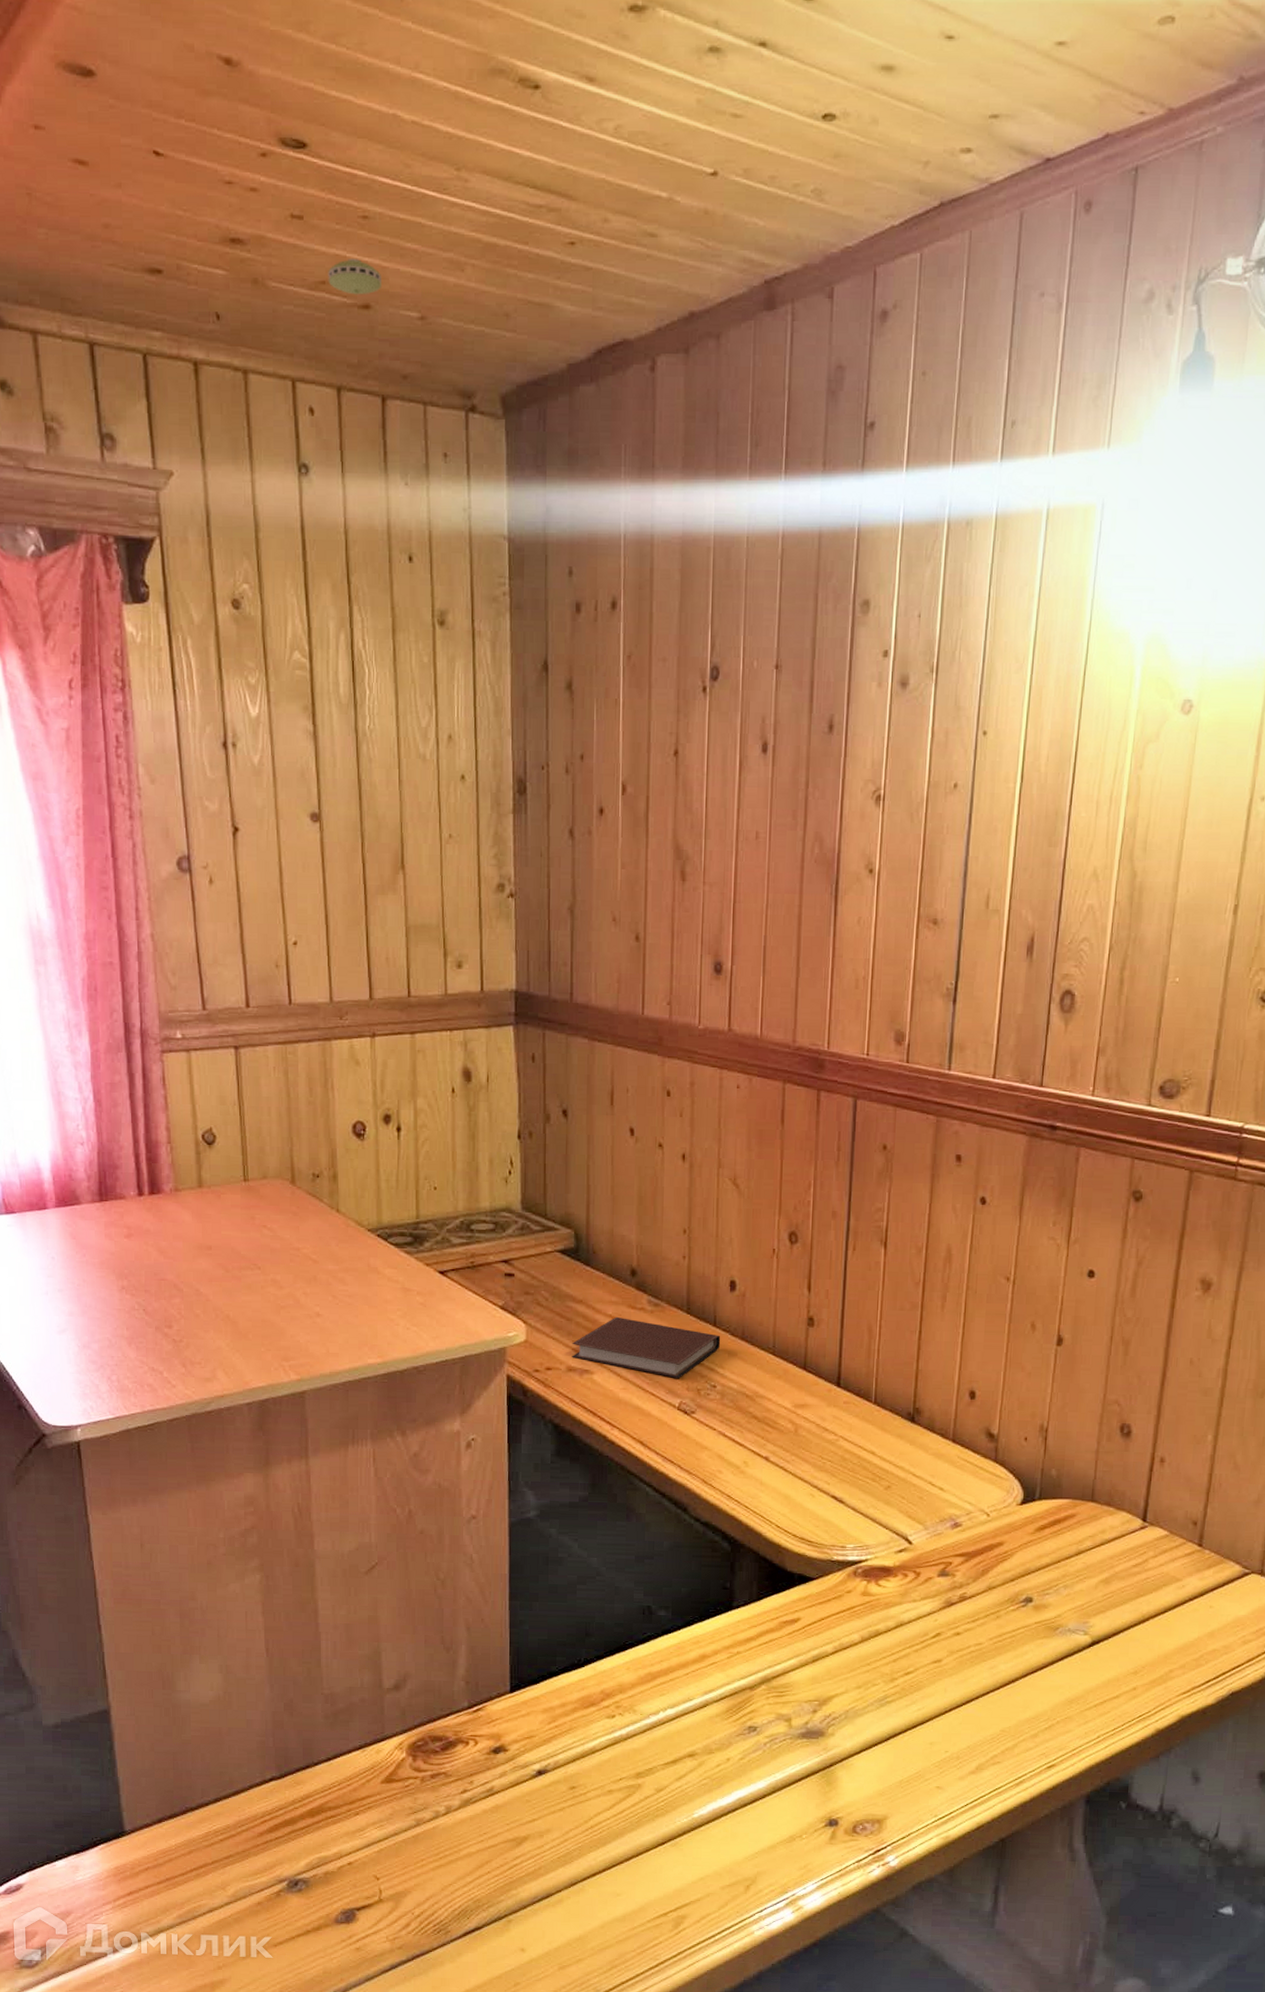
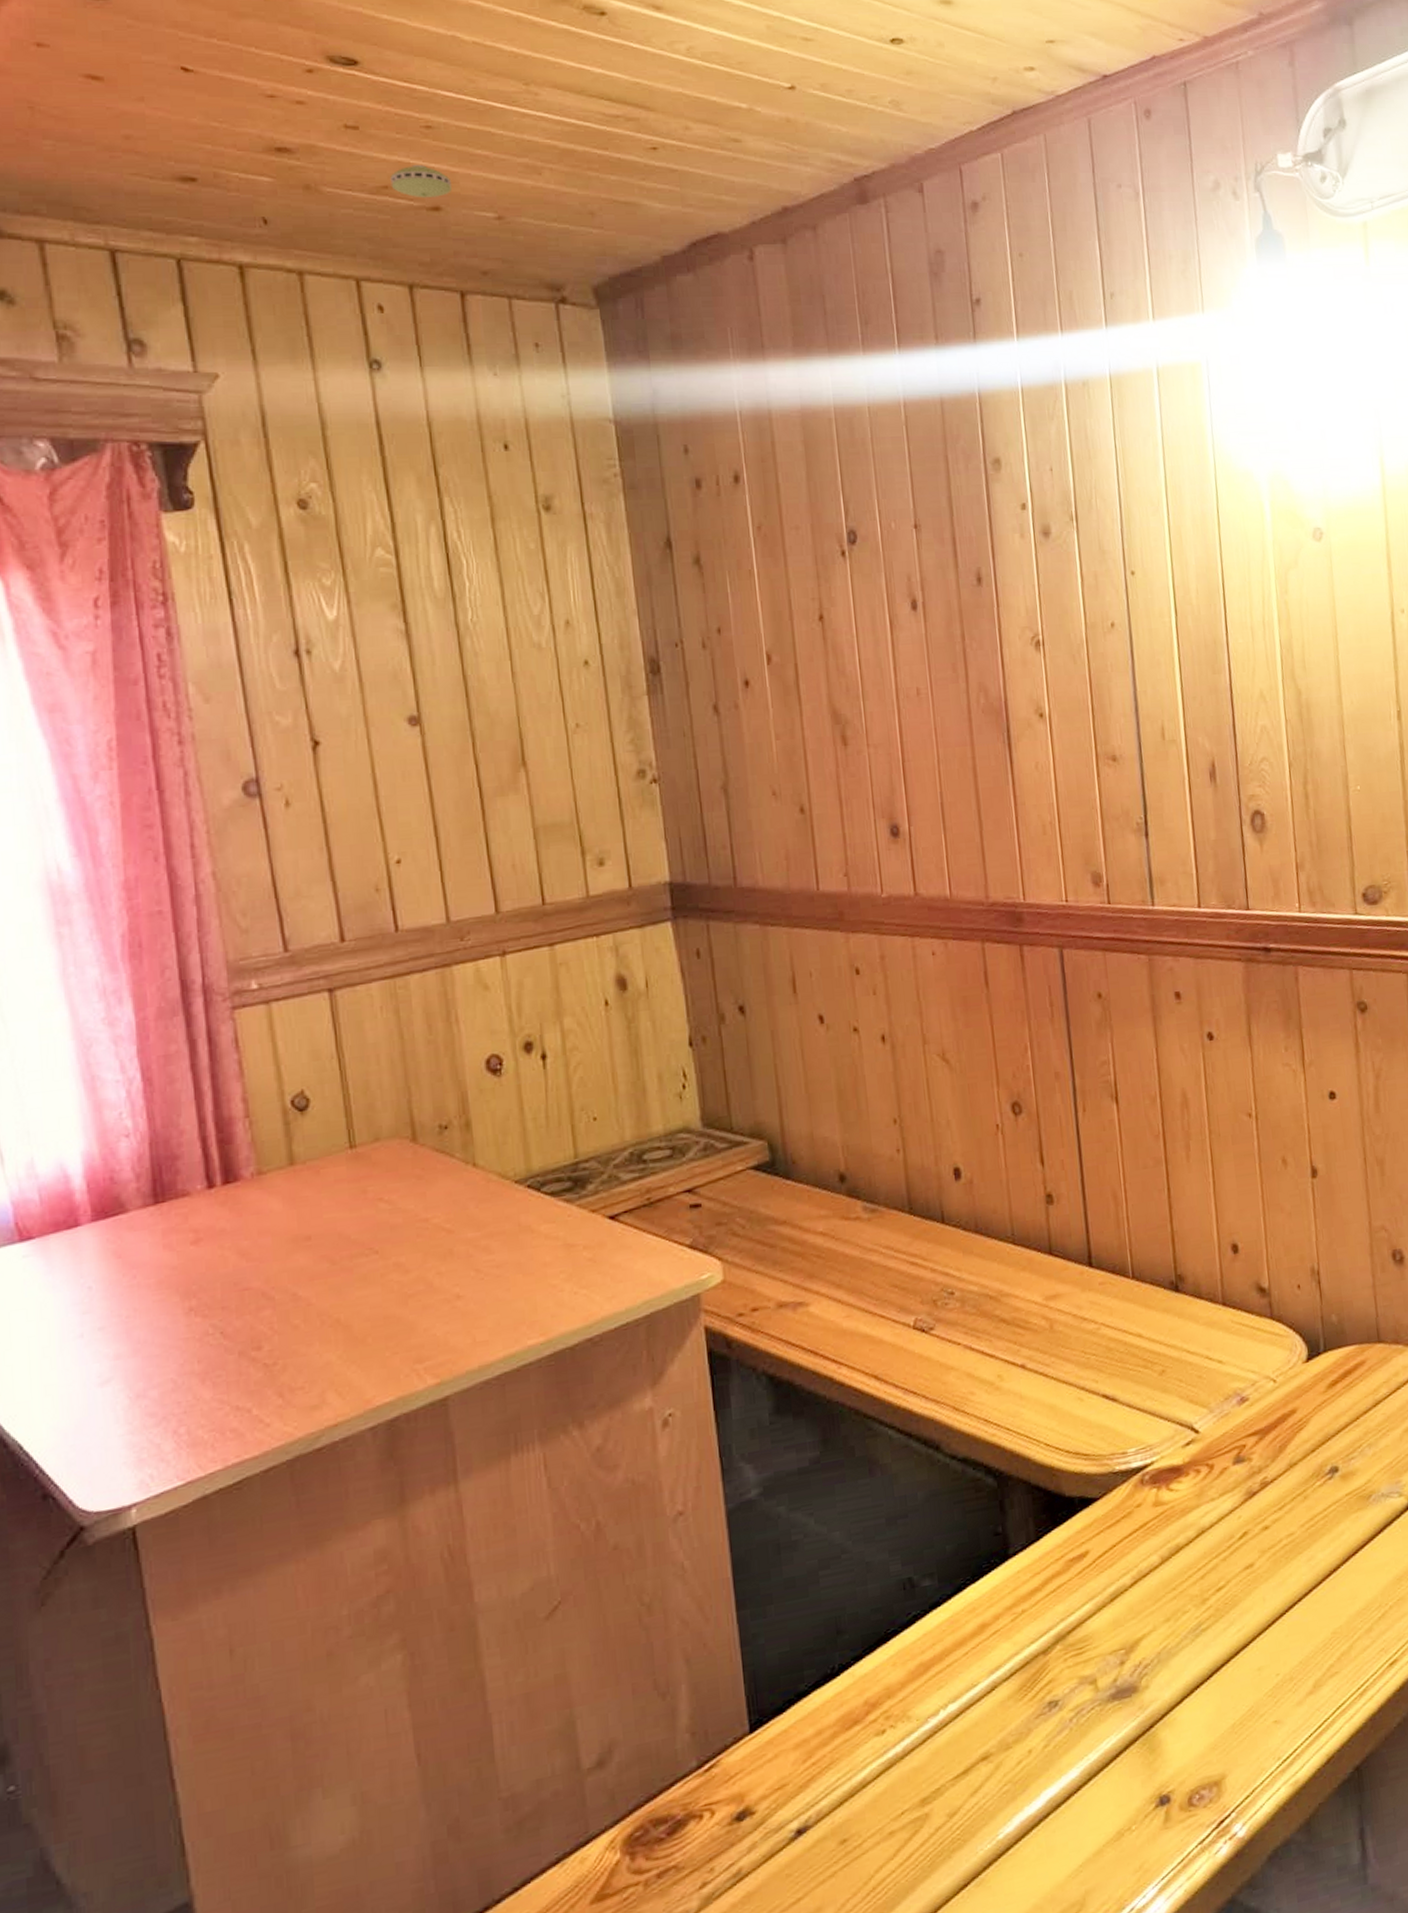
notebook: present [572,1316,721,1378] -> none [779,1232,953,1293]

